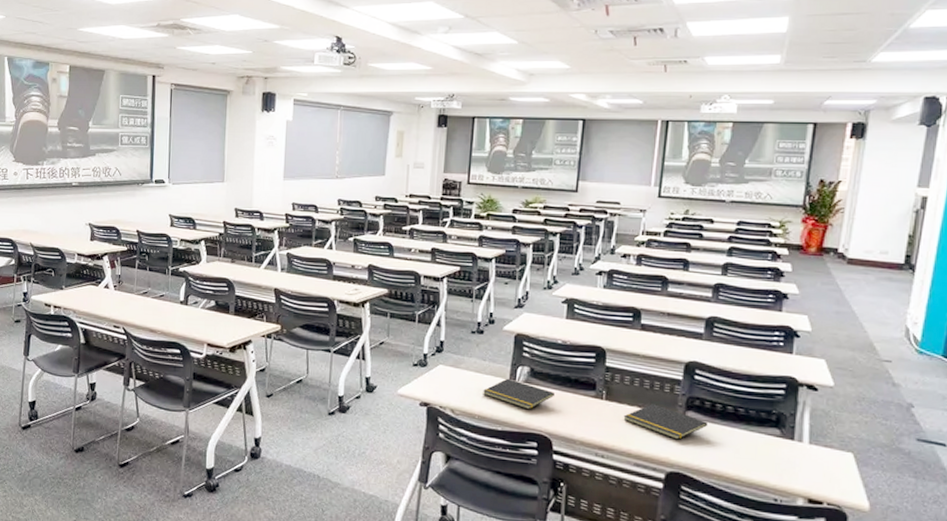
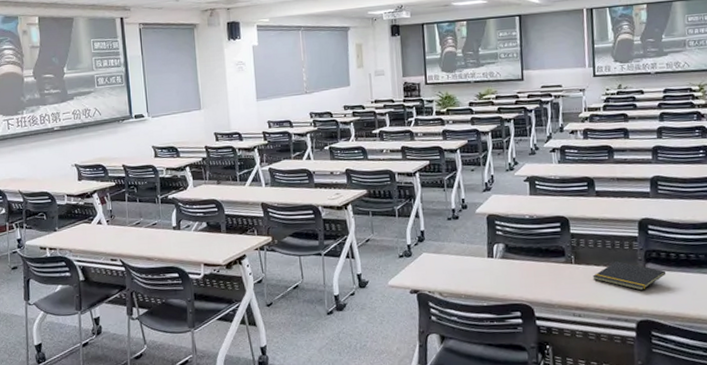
notepad: present [483,378,554,410] -> none [466,256,529,283]

